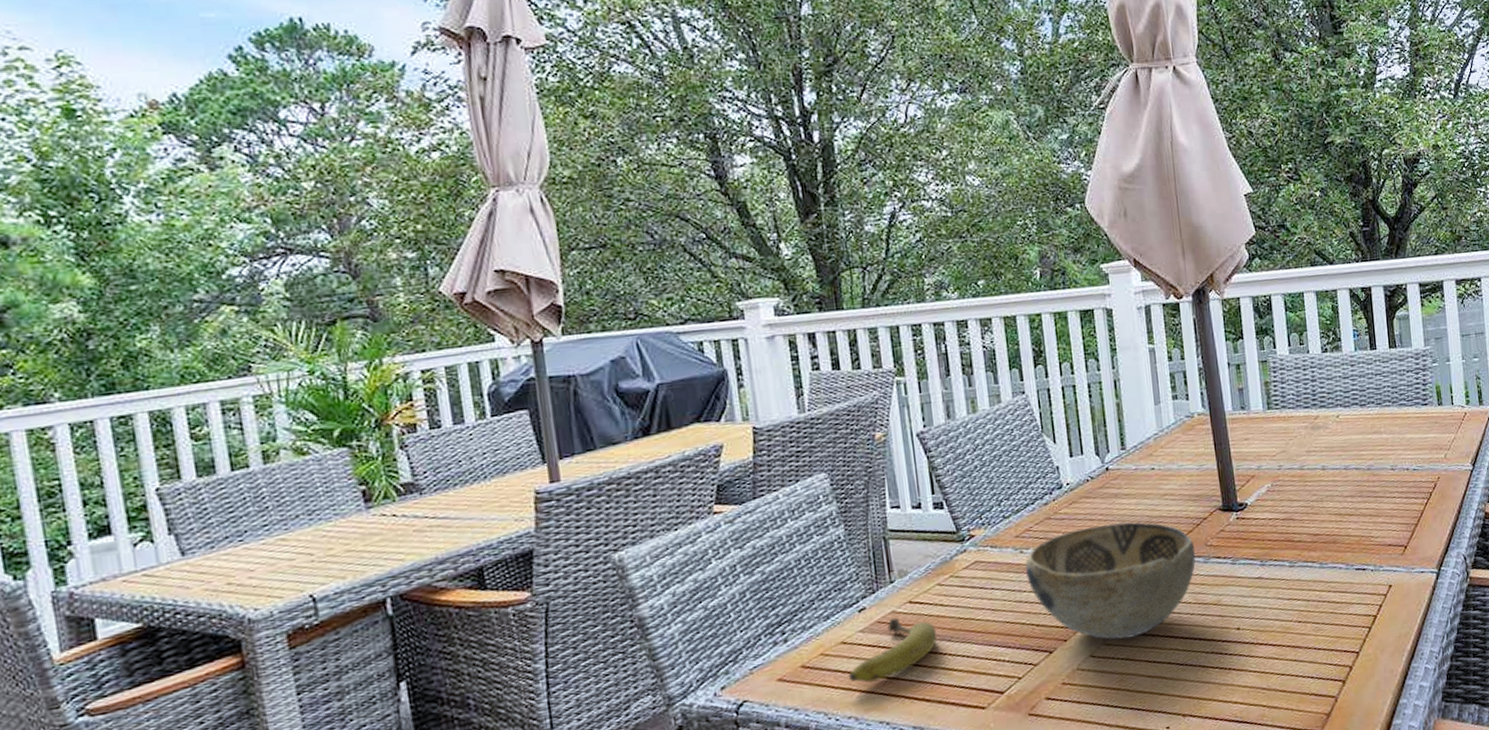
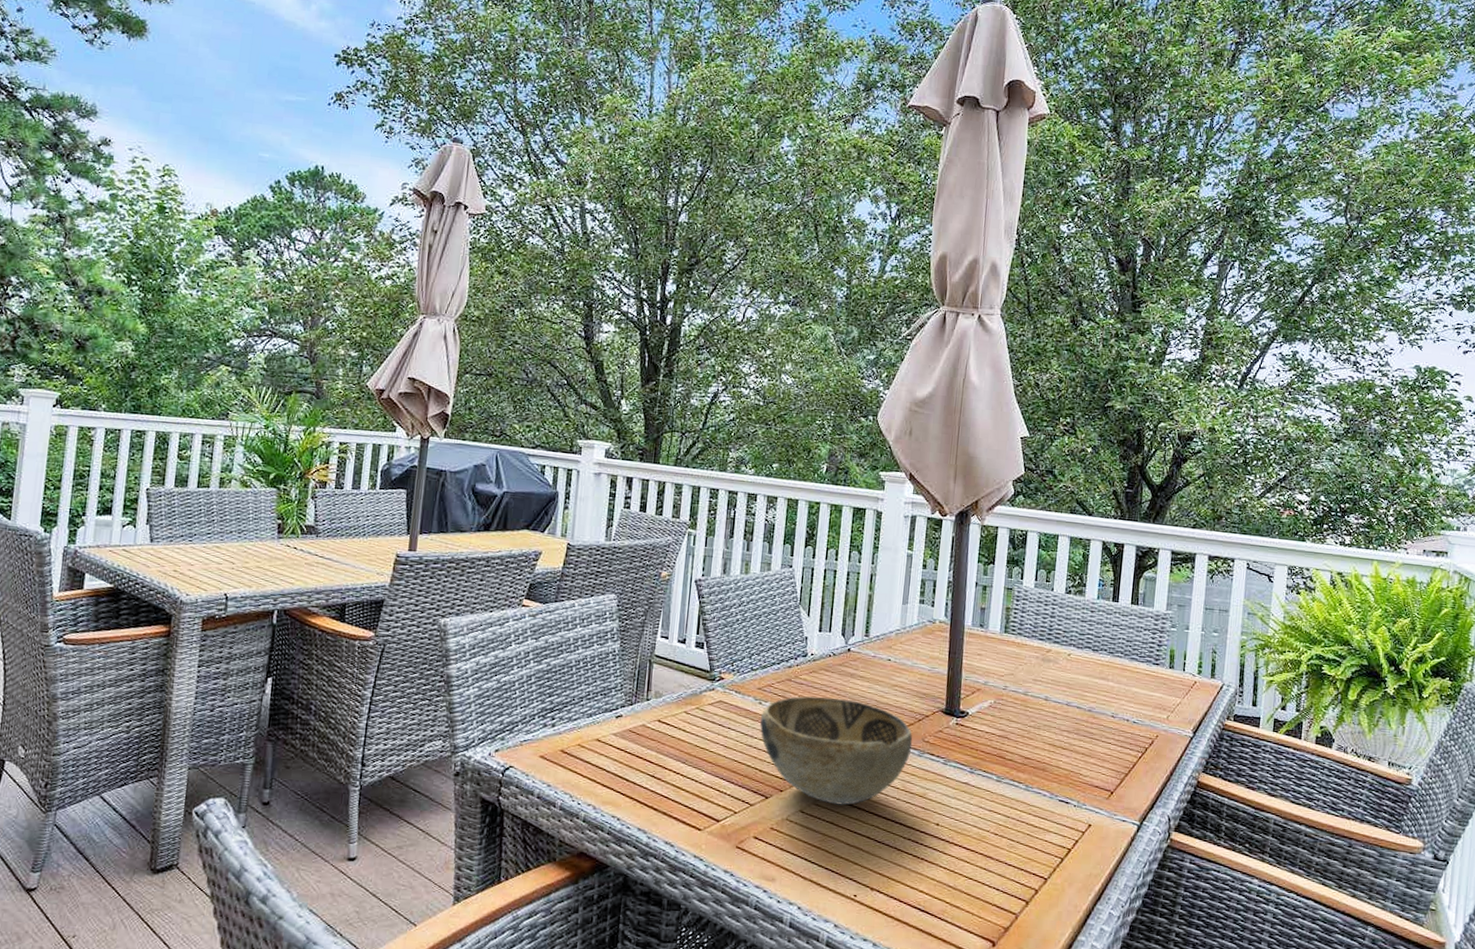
fruit: present [848,617,938,683] -> none [595,730,675,781]

